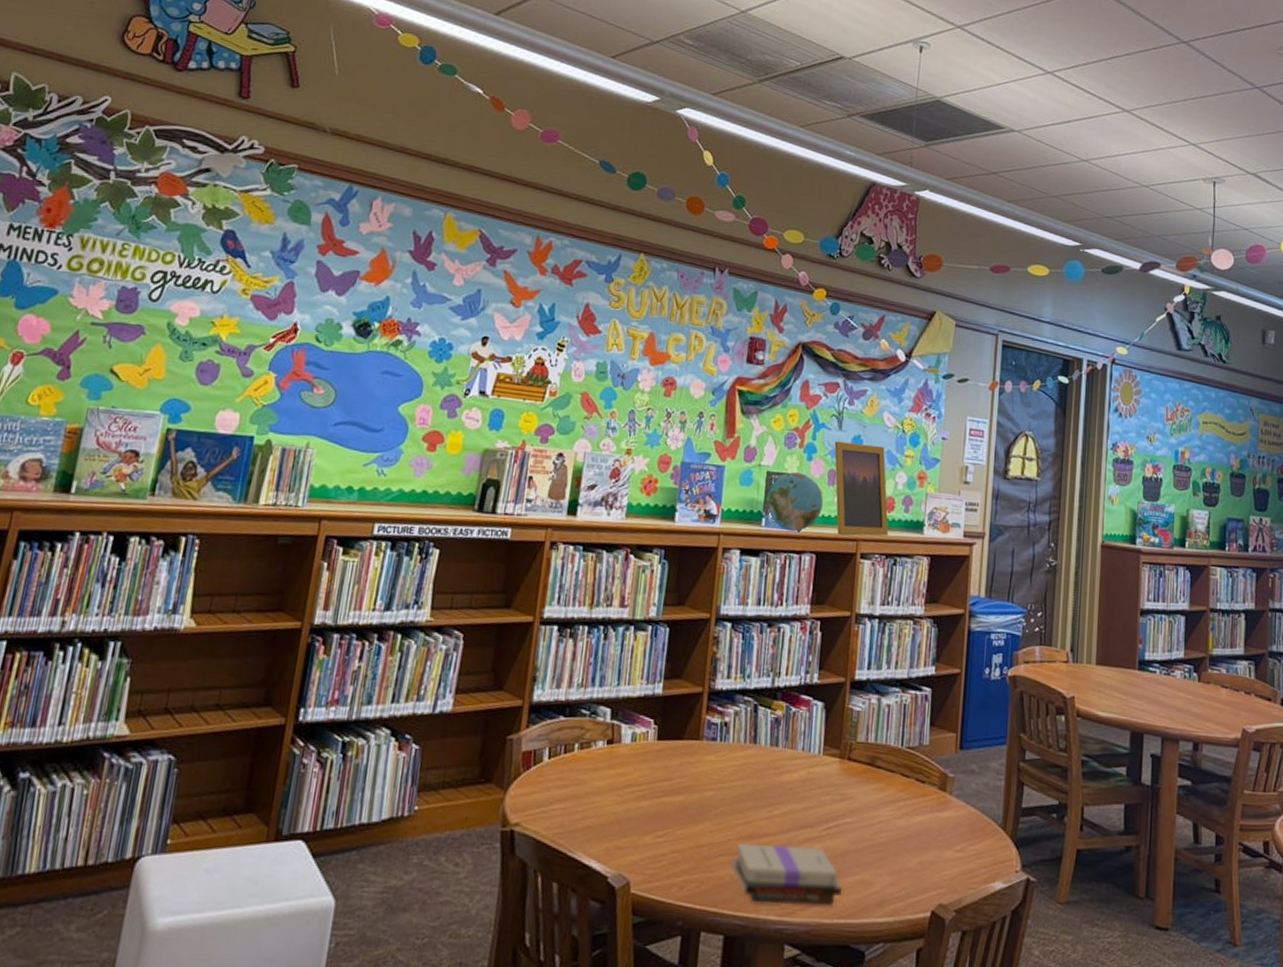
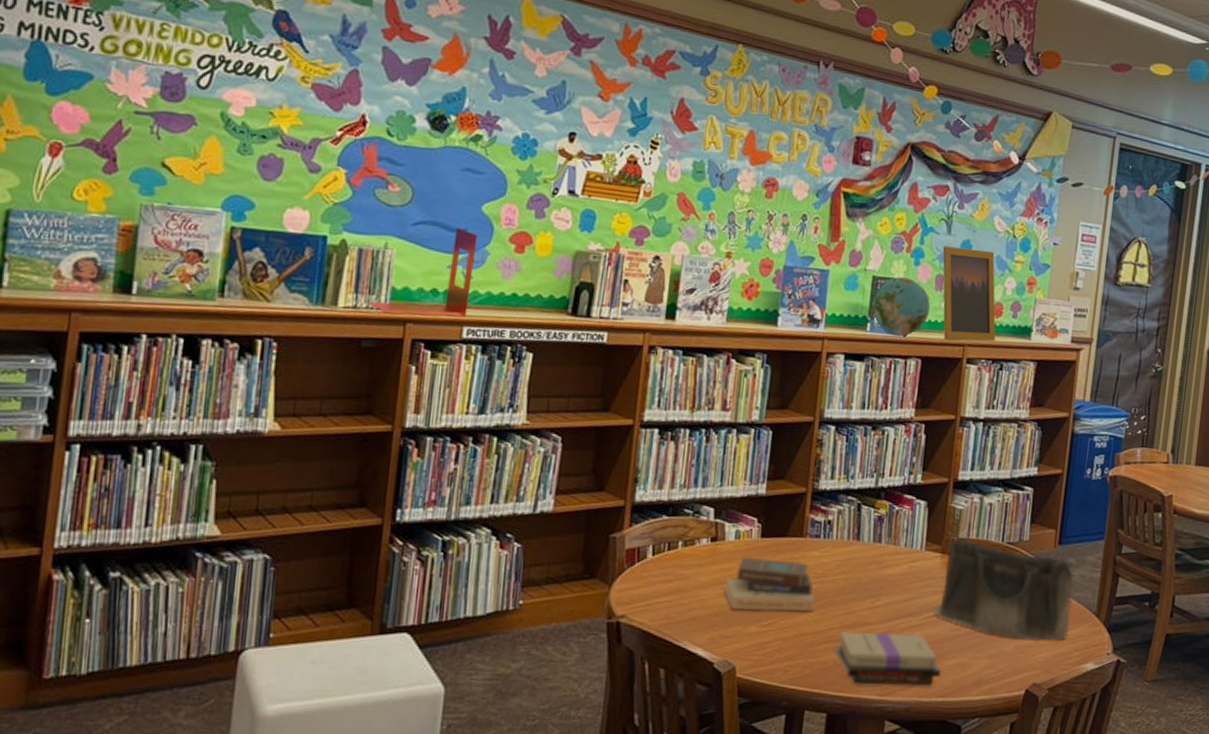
bookend: none [287,427,393,515] -> present [368,227,478,318]
books: none [619,760,713,822] -> present [724,556,817,613]
saddlebag: none [833,740,977,856] -> present [934,537,1073,641]

